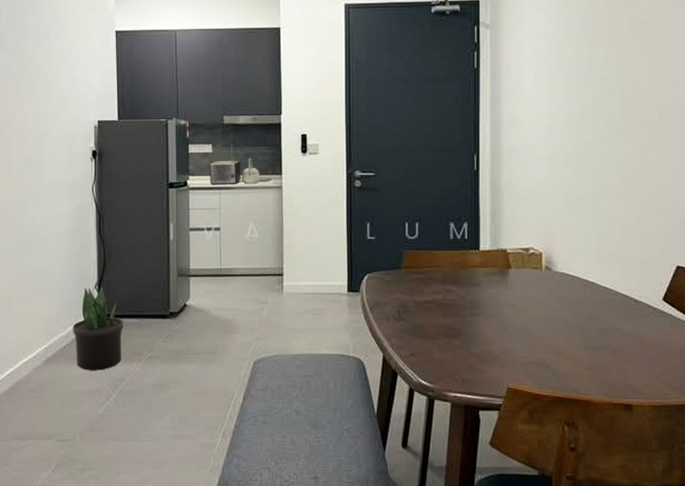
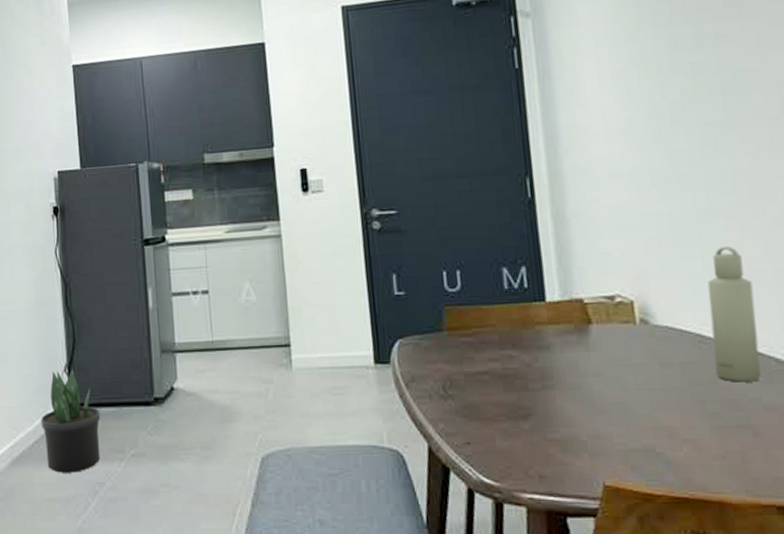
toaster: present [210,160,241,185] -> none [191,206,230,239]
kettle: present [241,158,260,185] -> none [230,202,253,236]
bottle: none [593,216,625,316] -> present [708,246,761,382]

